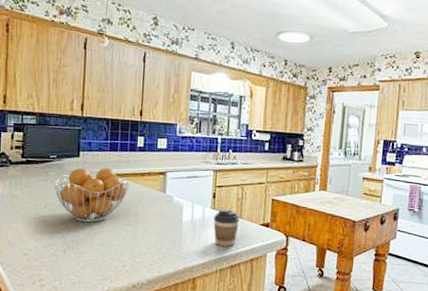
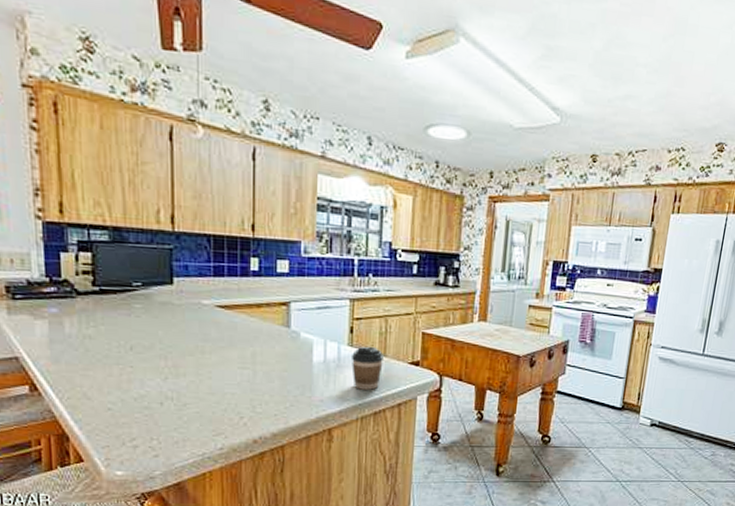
fruit basket: present [54,167,129,223] -> none [141,297,242,367]

